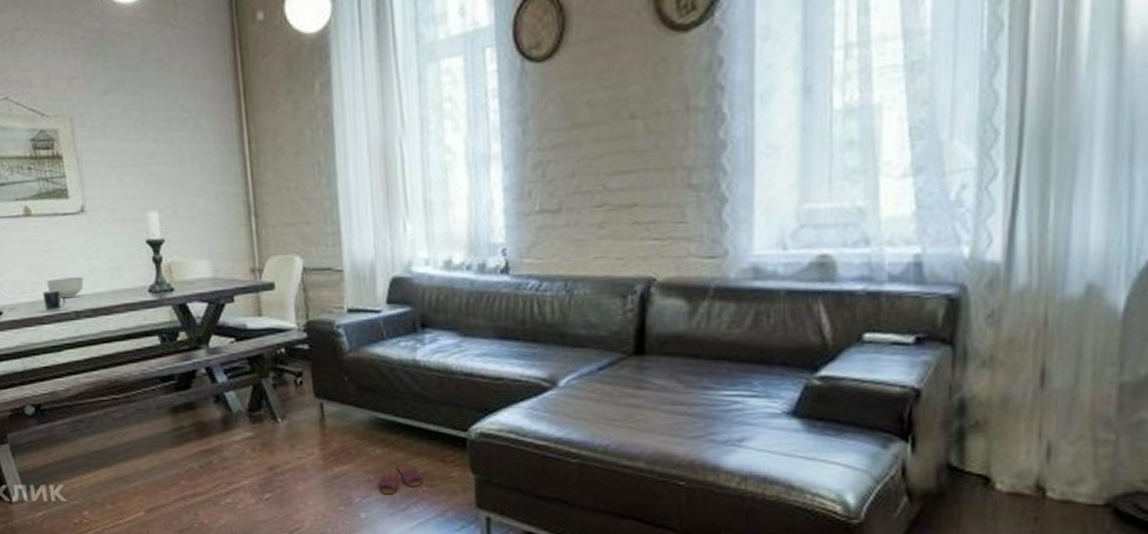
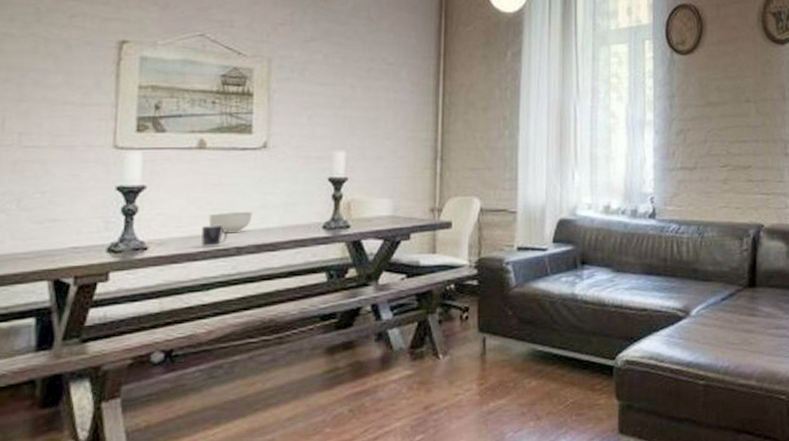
slippers: present [378,464,422,495] -> none [530,394,572,427]

